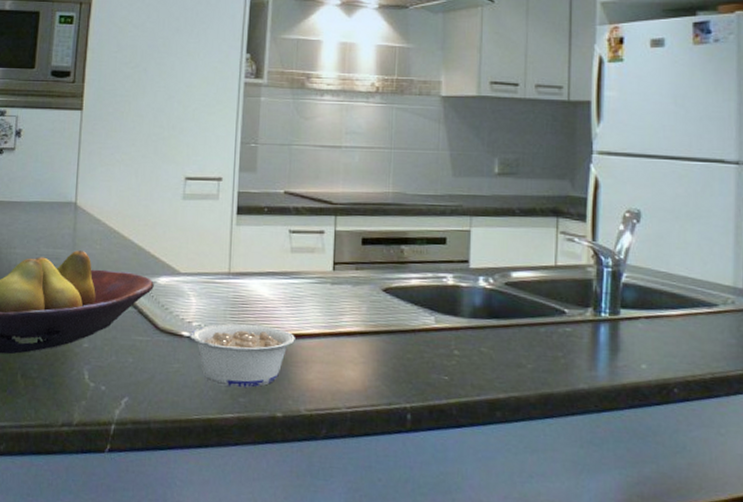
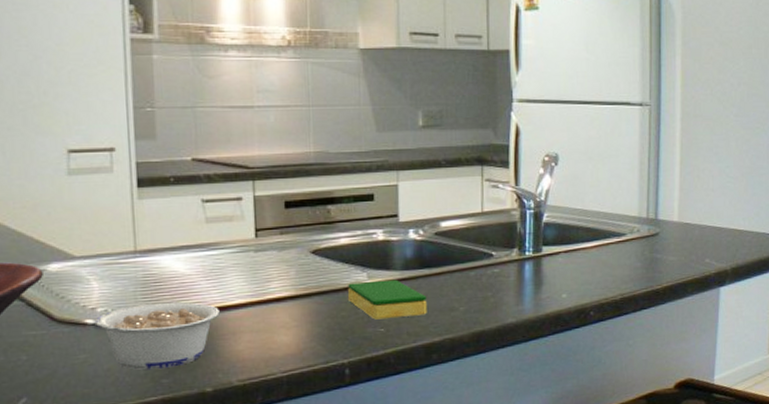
dish sponge: none [415,325,493,368] -> present [348,279,427,320]

